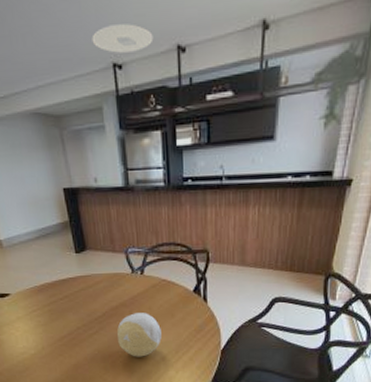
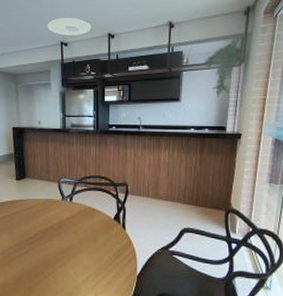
decorative ball: present [116,313,162,357] -> none [44,236,84,279]

